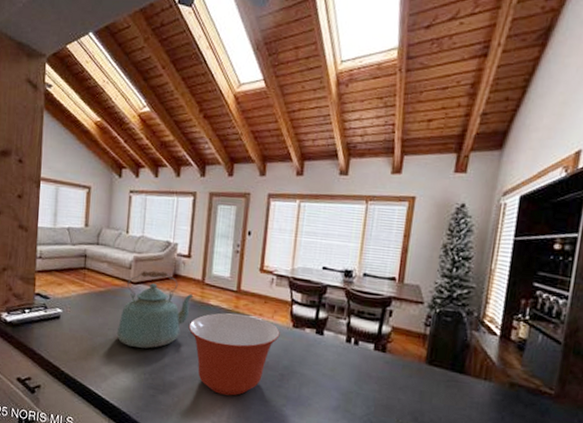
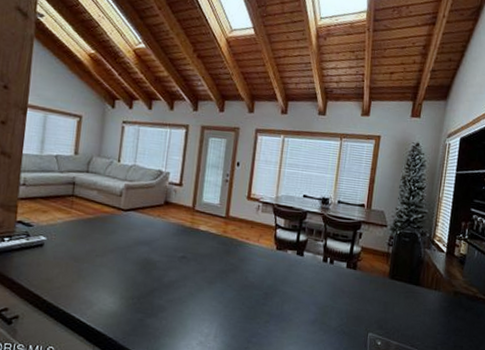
kettle: present [116,270,194,349] -> none [104,198,184,274]
mixing bowl: present [188,313,280,396] -> none [178,237,265,316]

